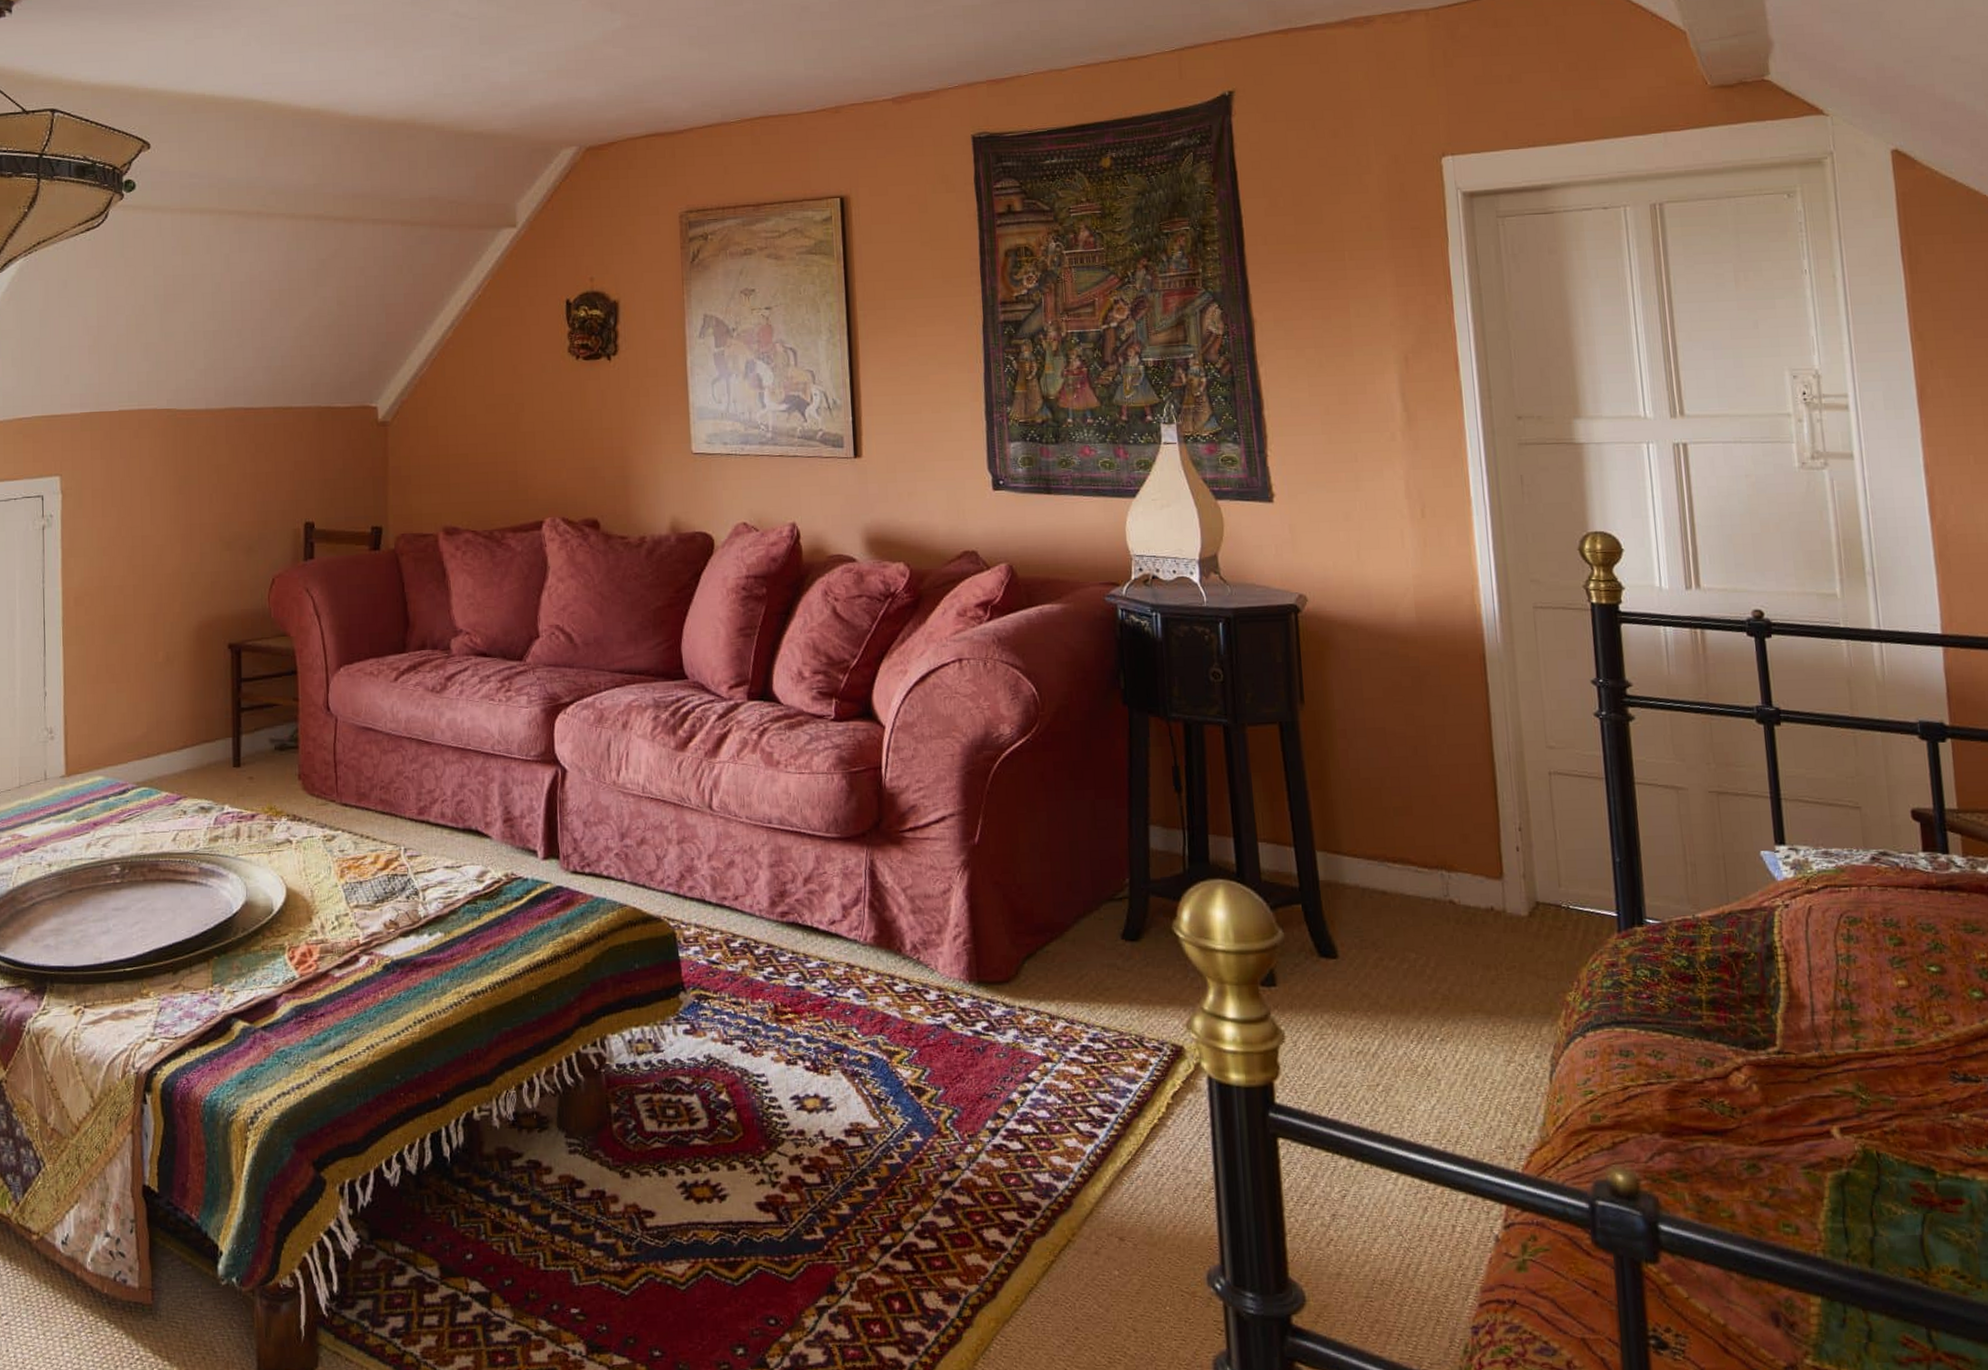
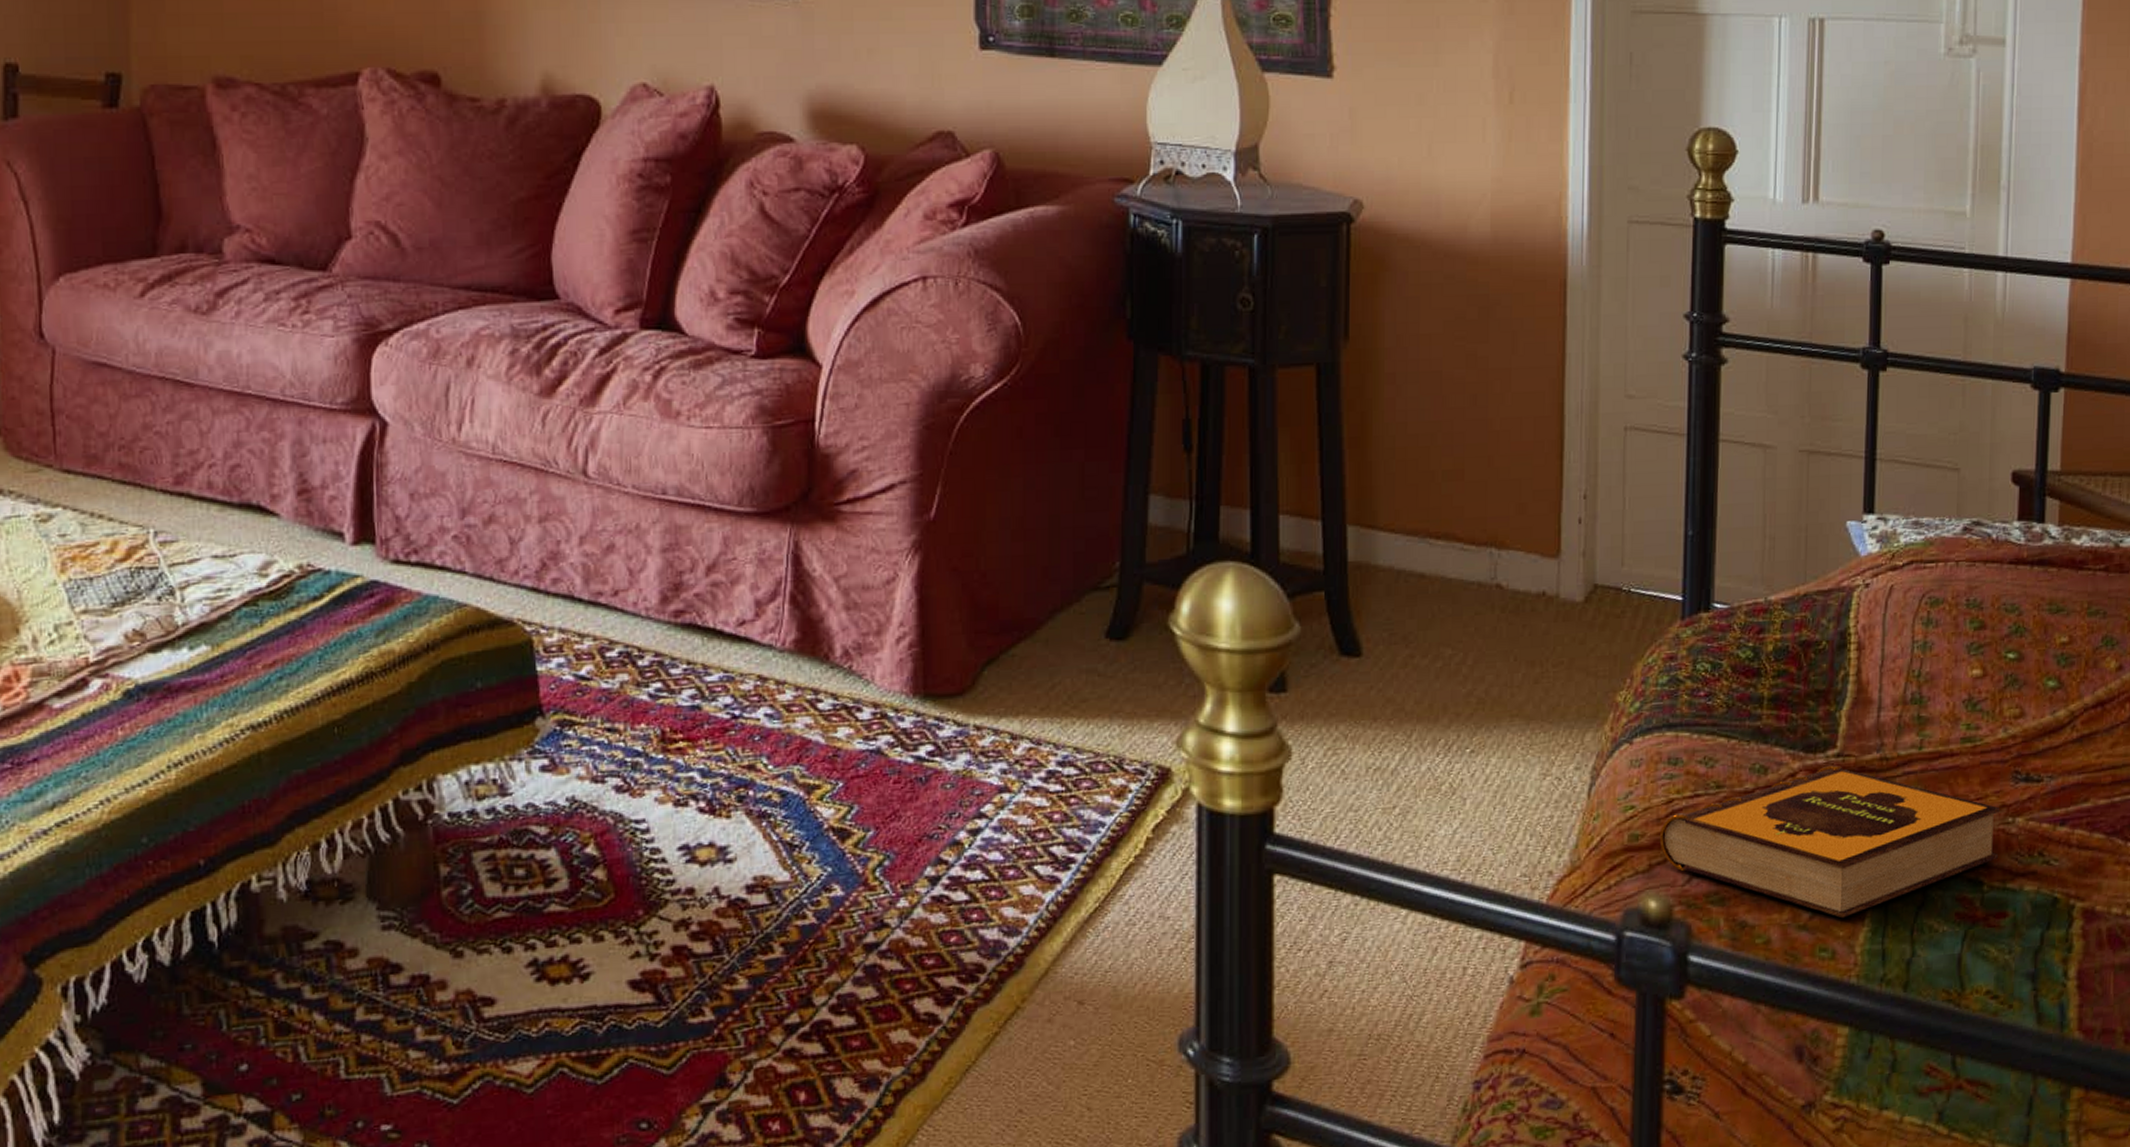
hardback book: none [1619,1061,1947,1198] -> present [1659,765,2000,919]

